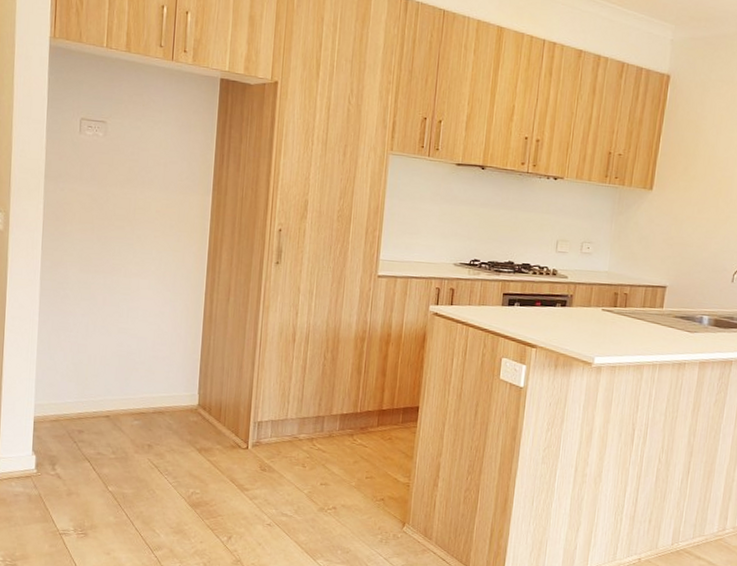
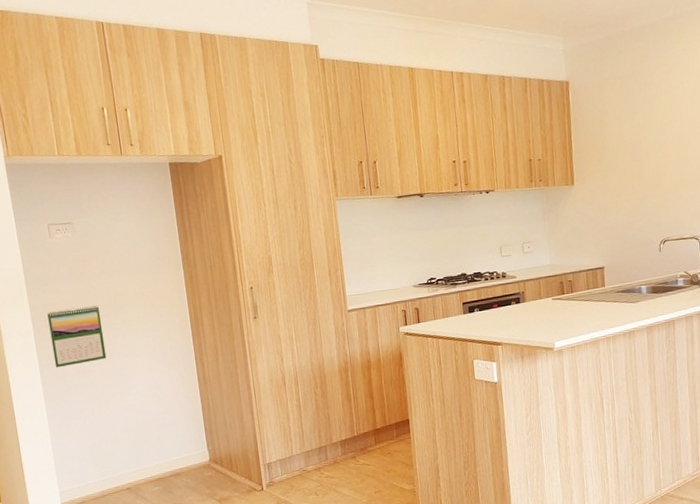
calendar: none [57,211,116,274] -> present [47,305,107,368]

